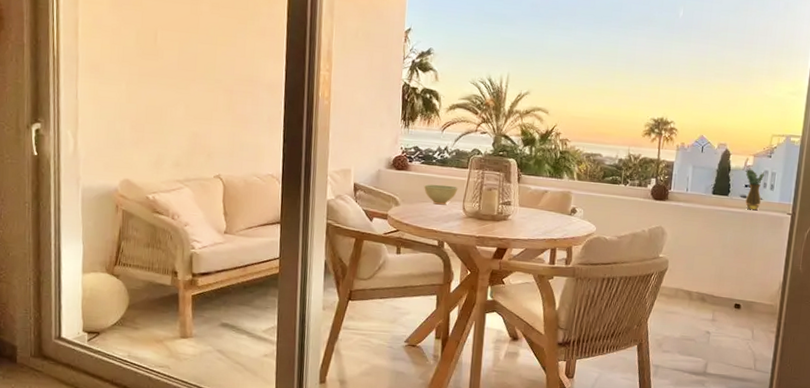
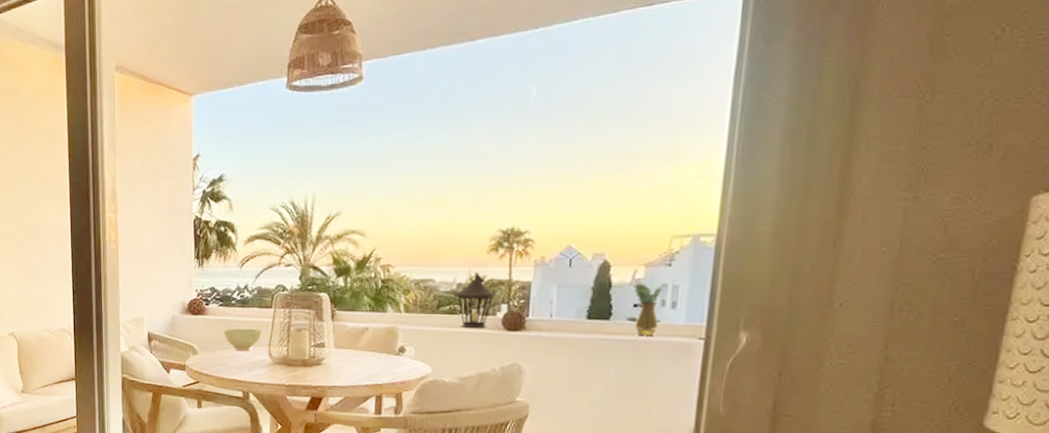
lantern: none [617,151,648,197] -> present [456,272,496,328]

